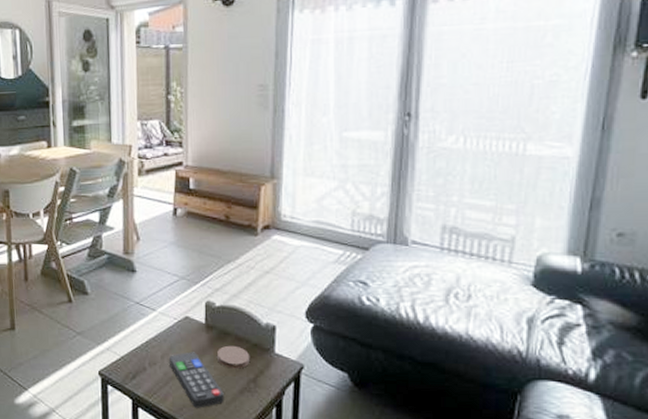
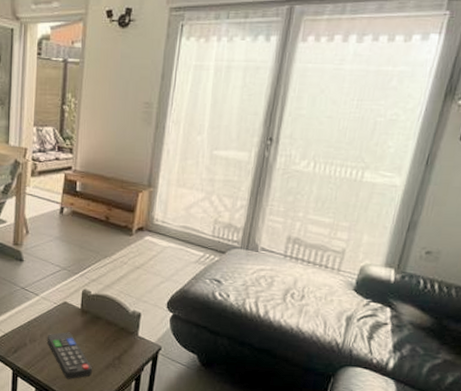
coaster: present [217,345,250,369] -> none [89,328,117,348]

